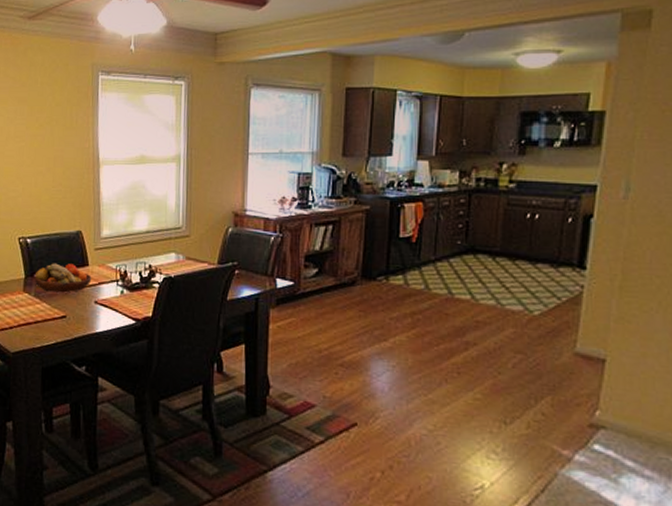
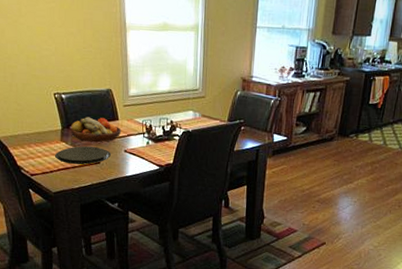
plate: none [15,297,80,319] -> present [54,146,112,165]

